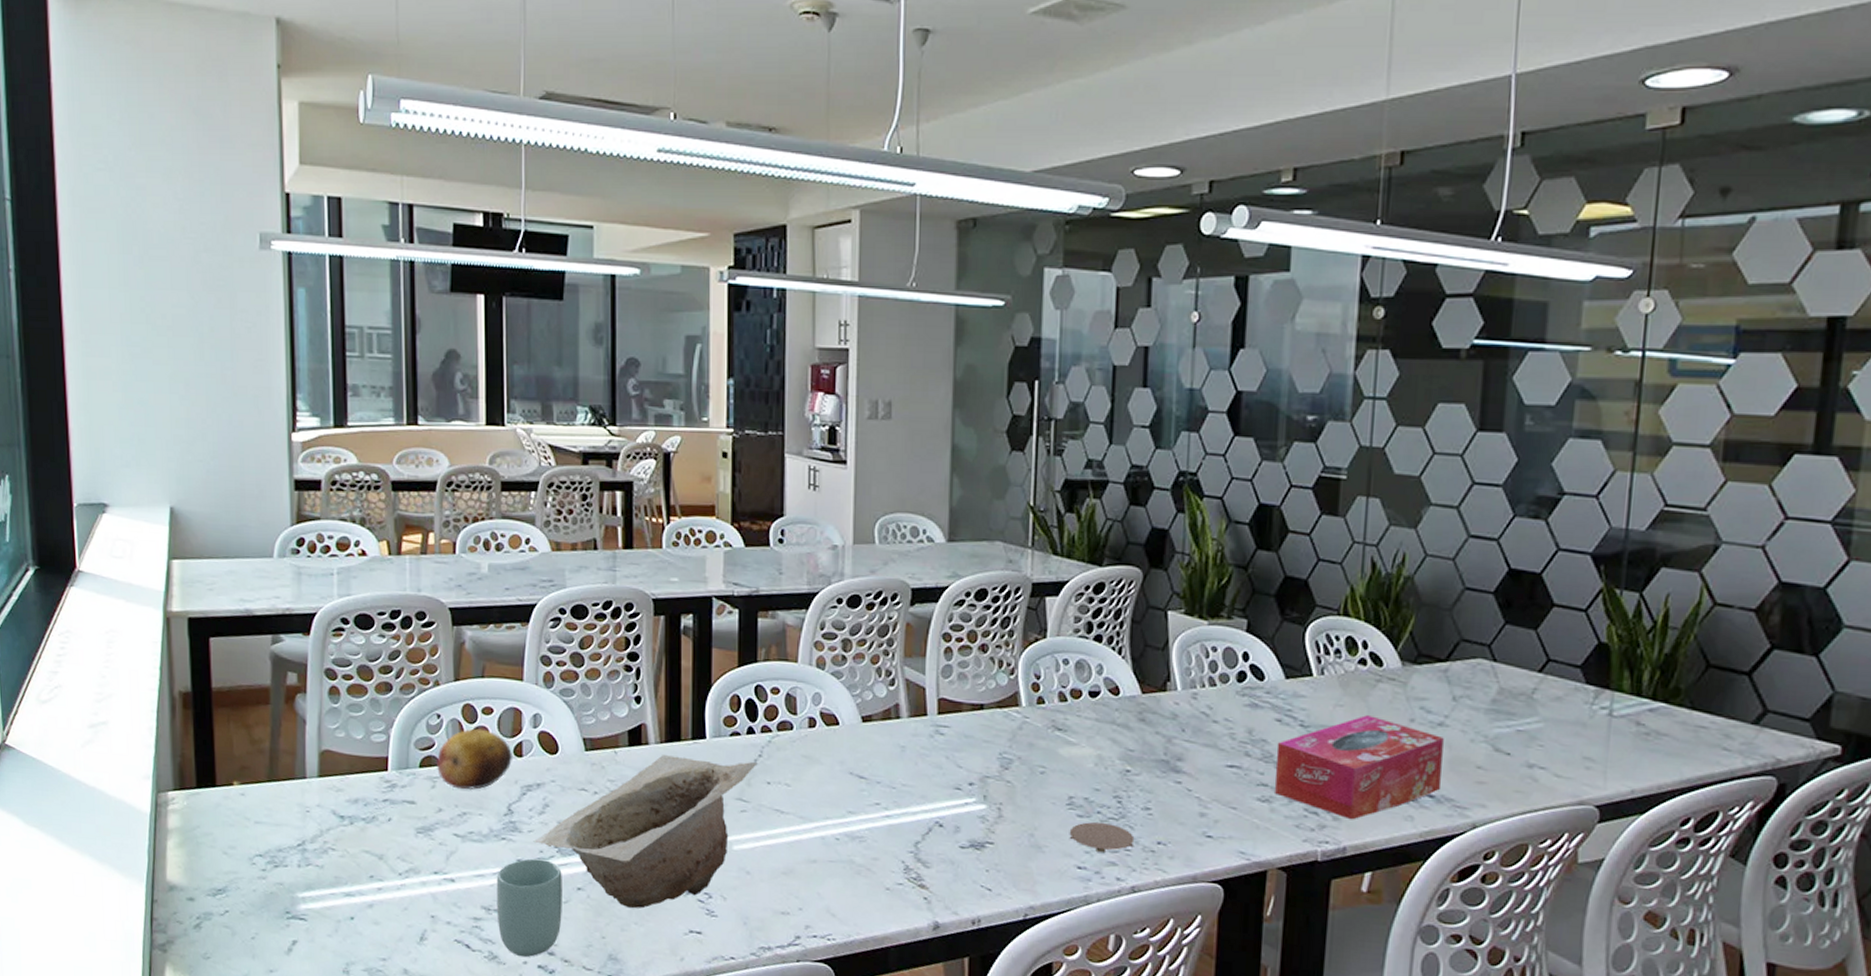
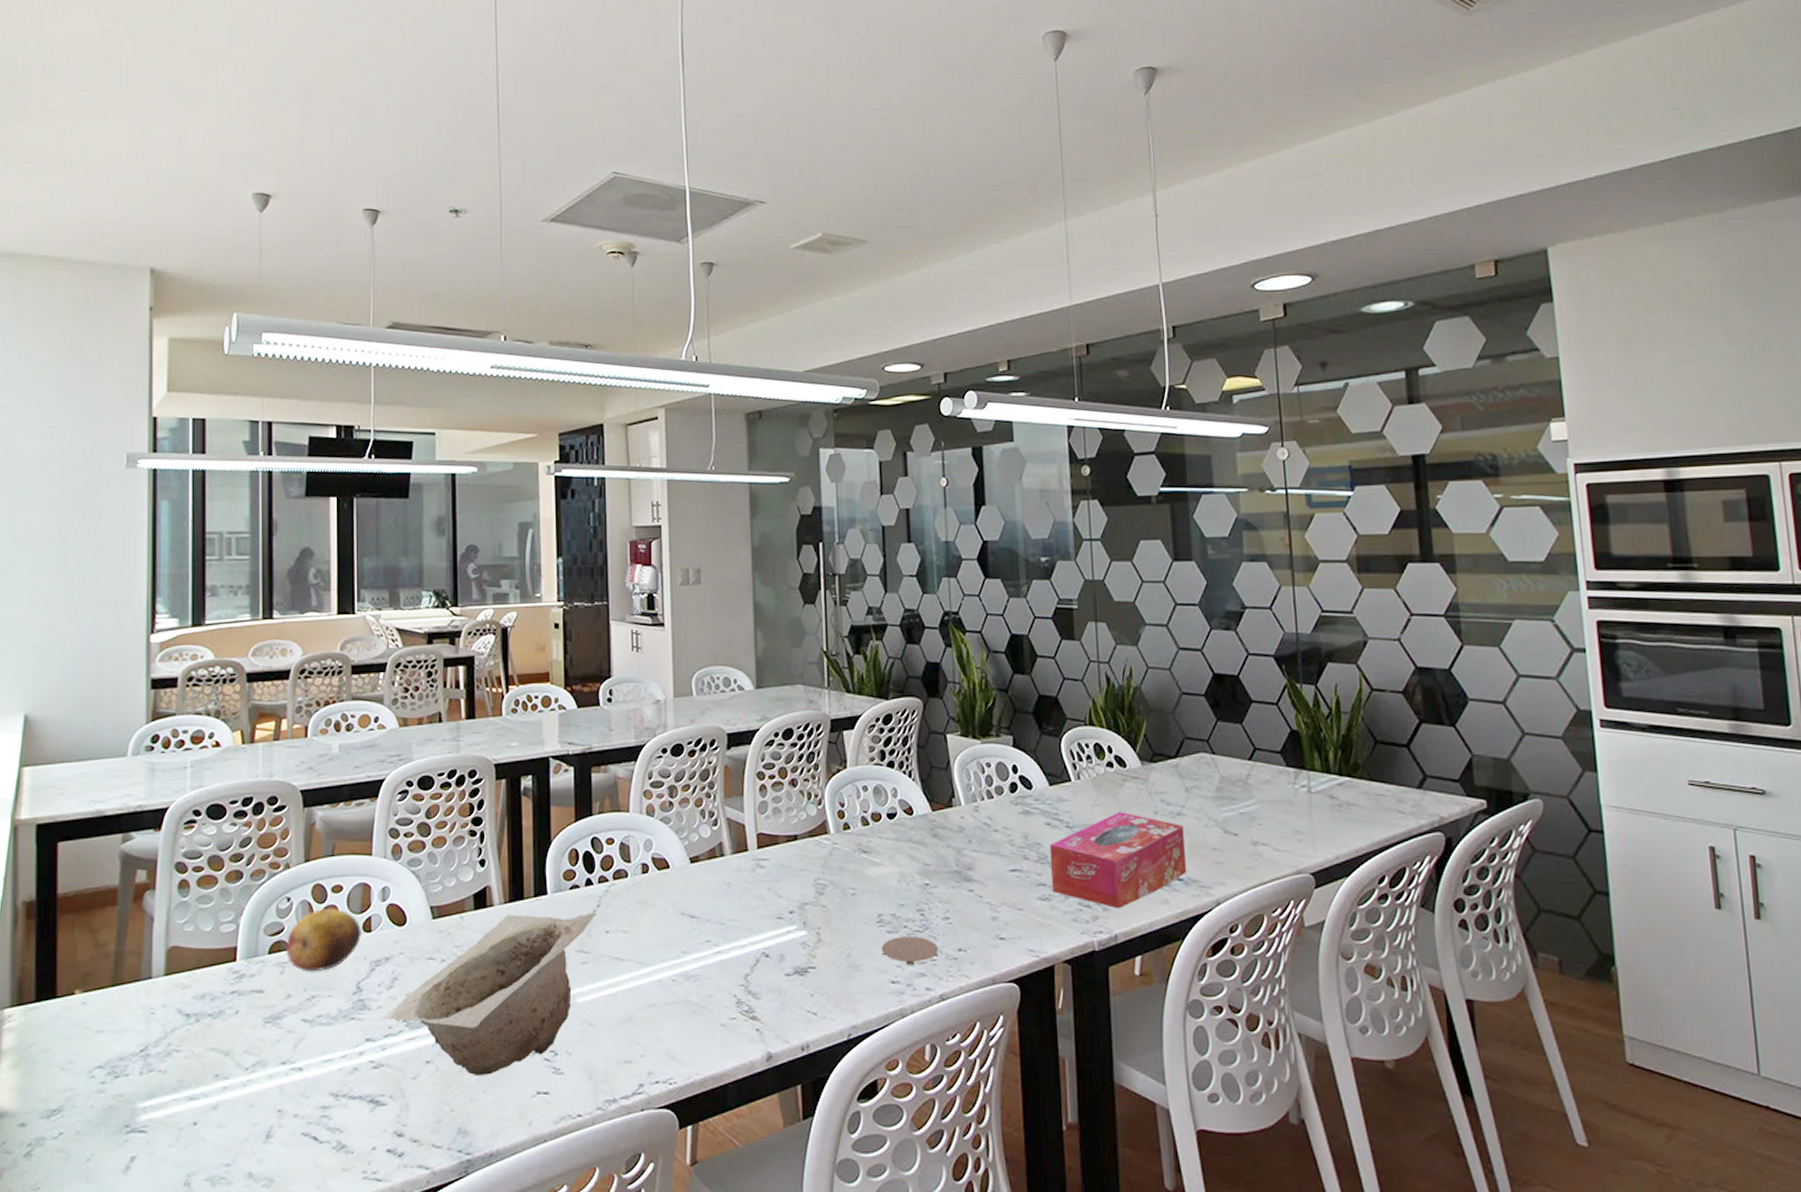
cup: present [496,858,562,958] -> none [345,1036,411,1143]

